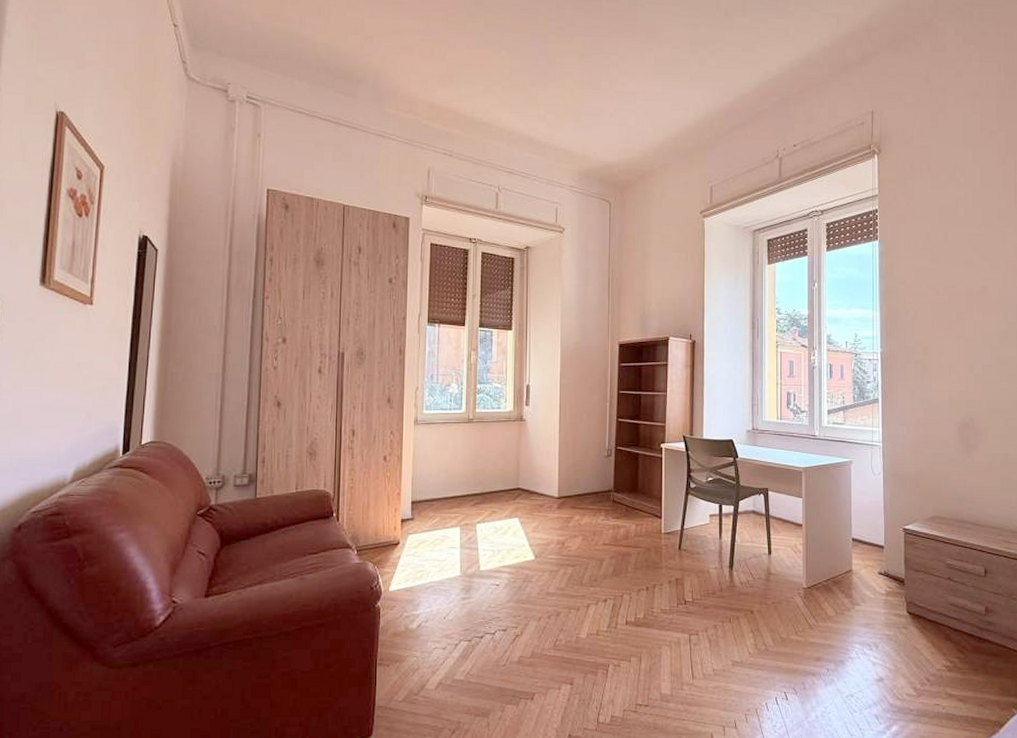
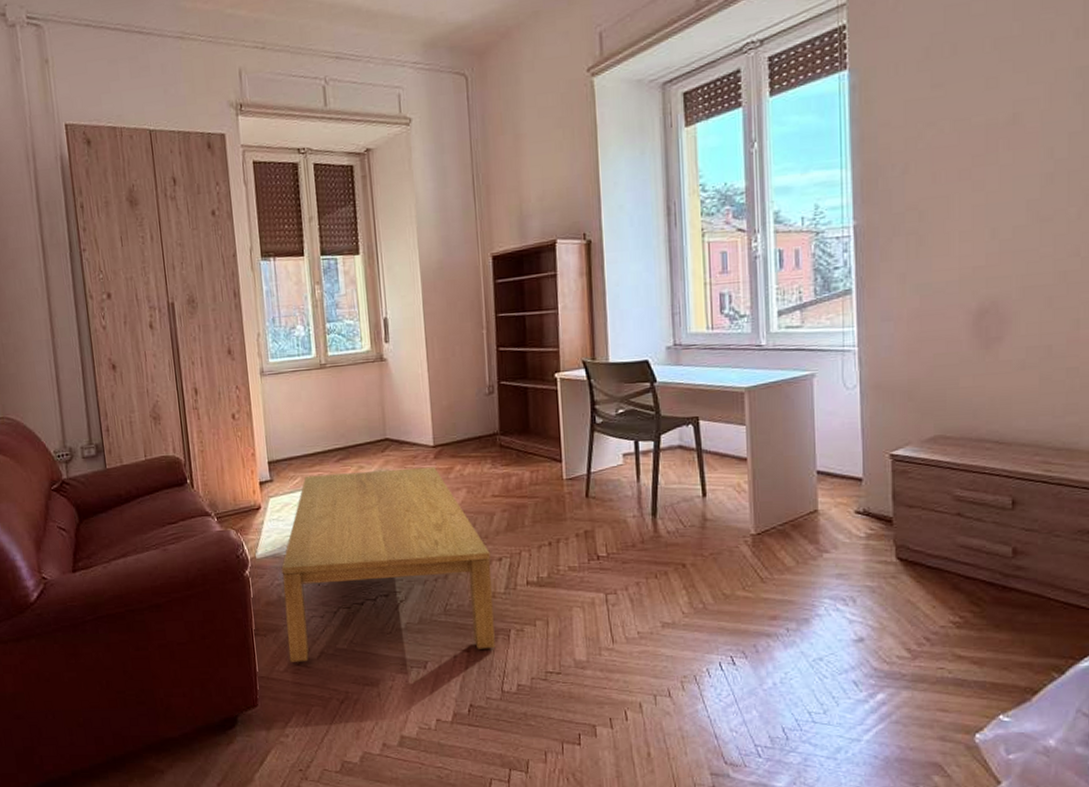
coffee table: none [408,515,597,692] -> present [281,467,495,662]

